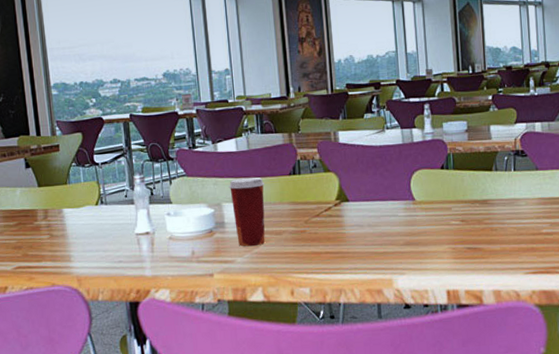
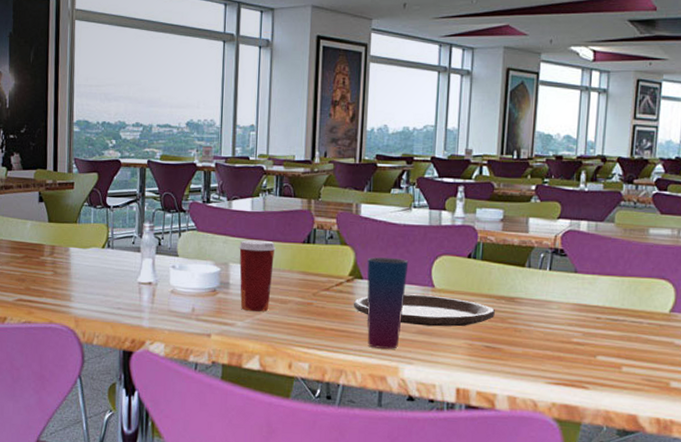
plate: none [343,207,472,238] -> present [353,294,495,327]
cup: none [351,178,390,264] -> present [367,257,409,349]

